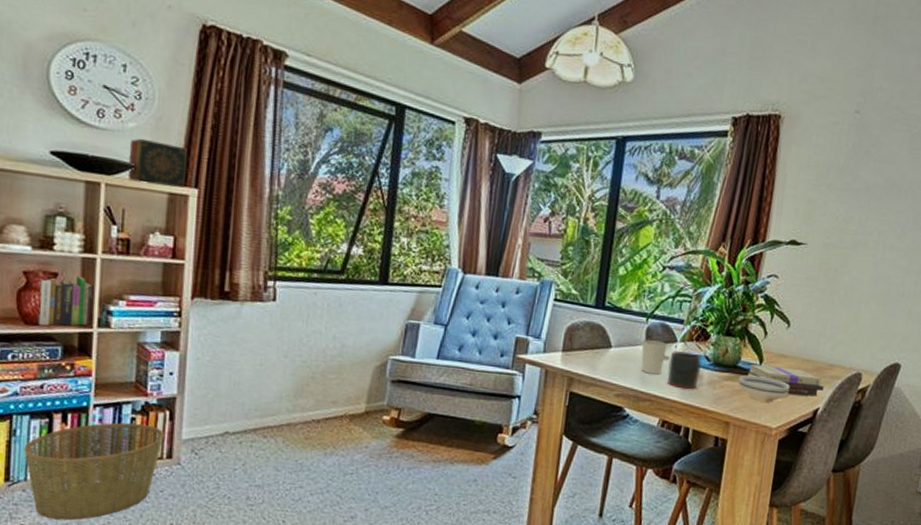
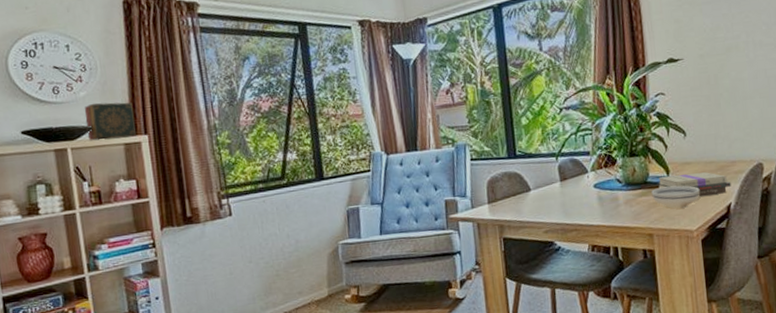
books: present [35,275,93,326] -> none [31,231,82,282]
cup: present [641,339,670,375] -> none [557,175,585,207]
mug: present [667,350,702,389] -> none [585,178,617,213]

